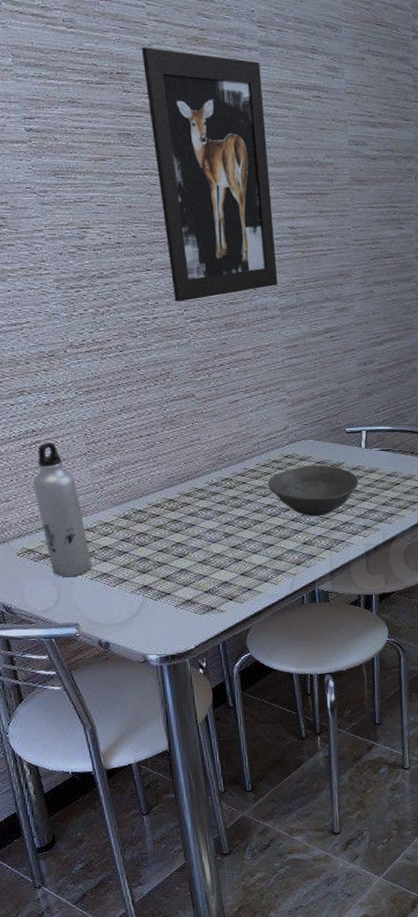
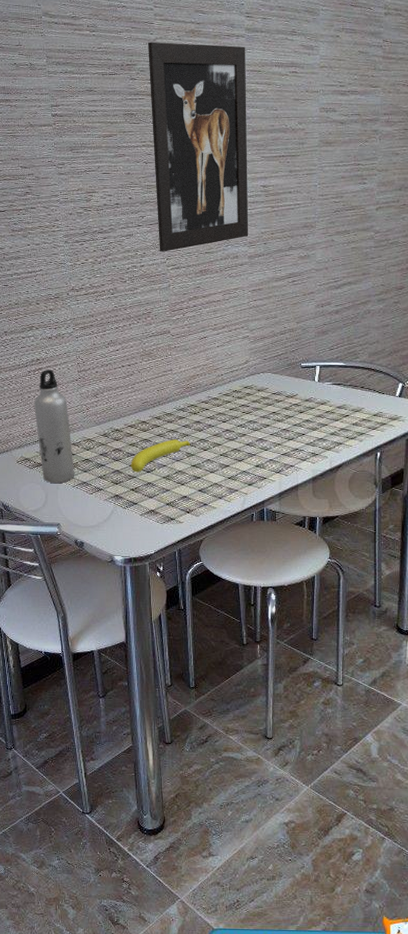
banana: none [159,518,227,559] -> present [130,439,190,473]
bowl: present [268,464,358,517] -> none [228,395,310,442]

